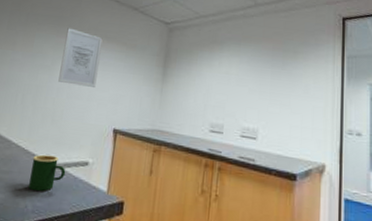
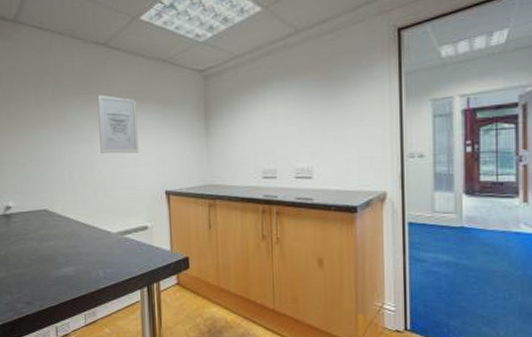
mug: present [28,154,66,192] -> none [93,225,128,260]

